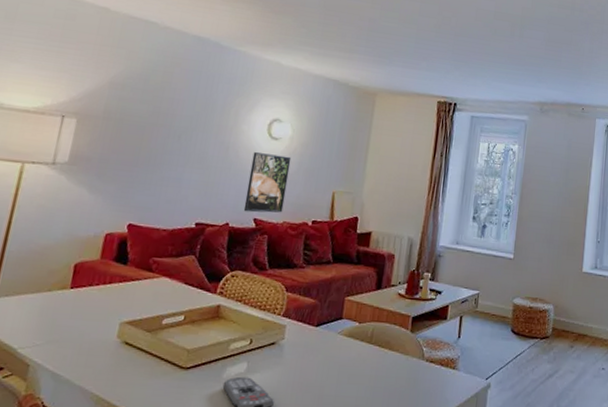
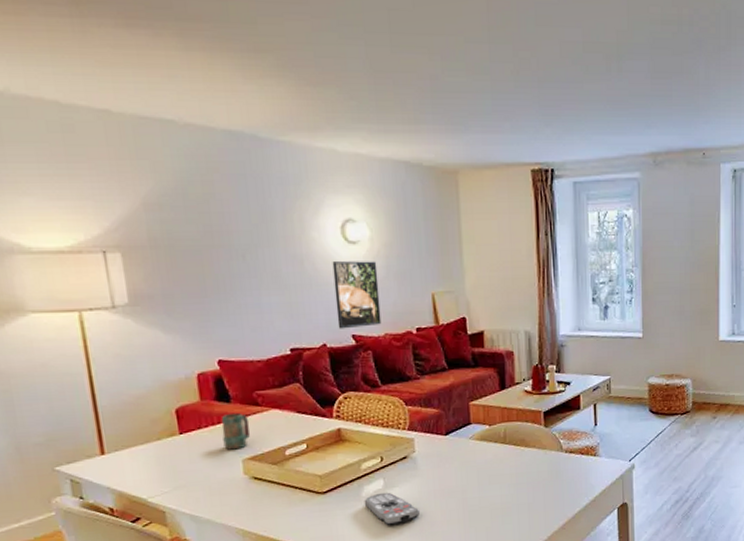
mug: none [107,275,139,312] -> present [221,412,250,450]

